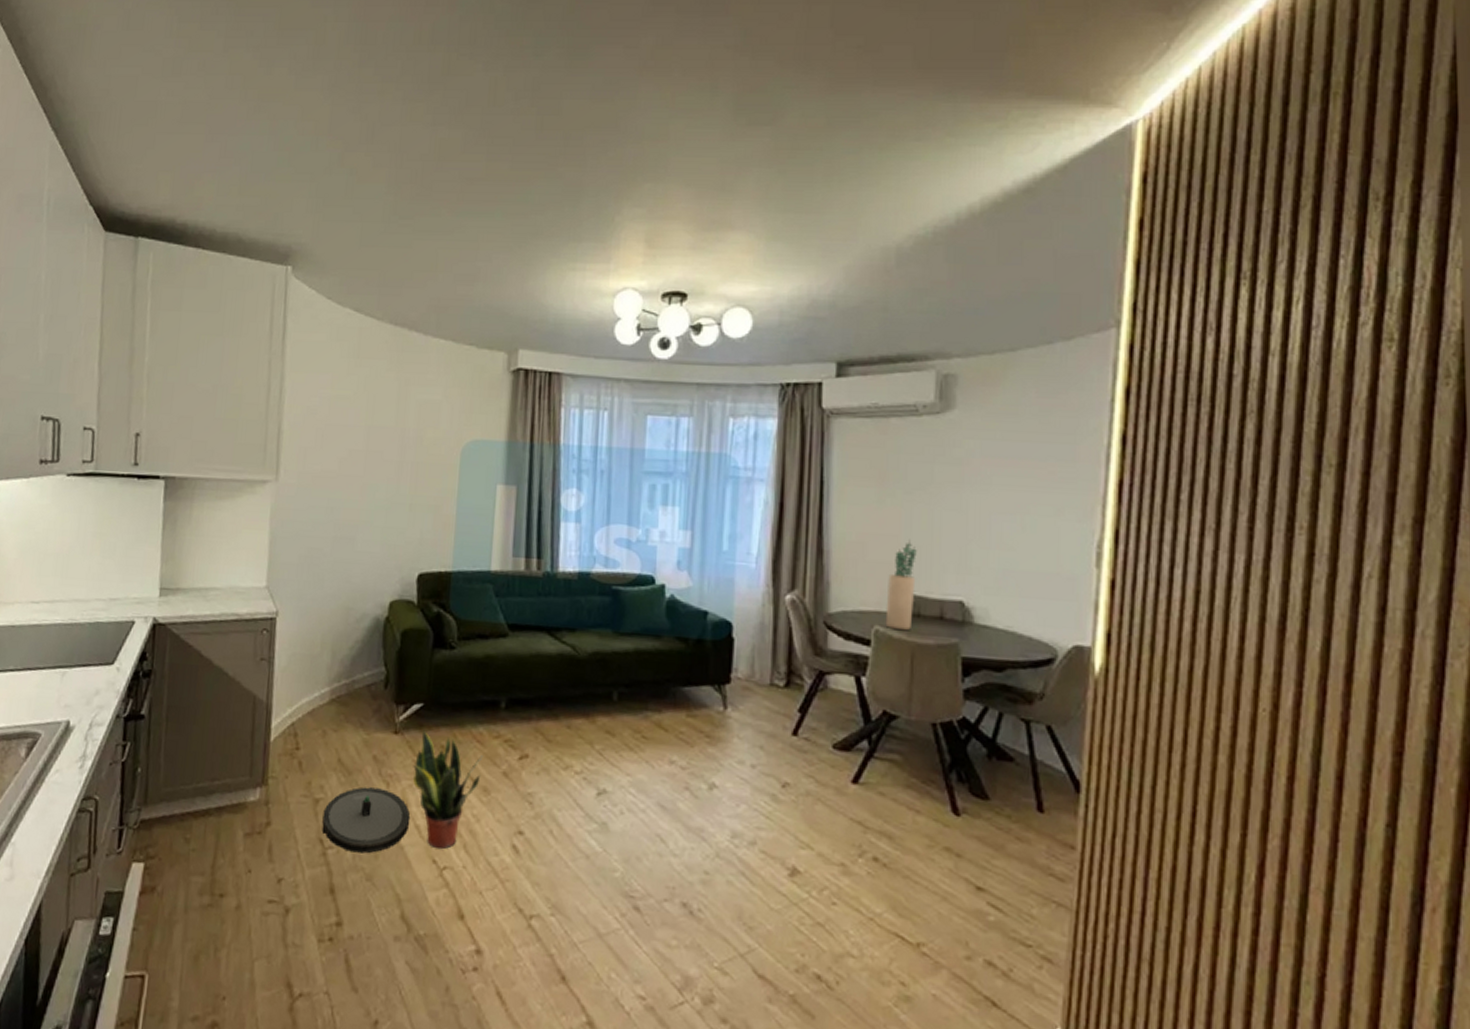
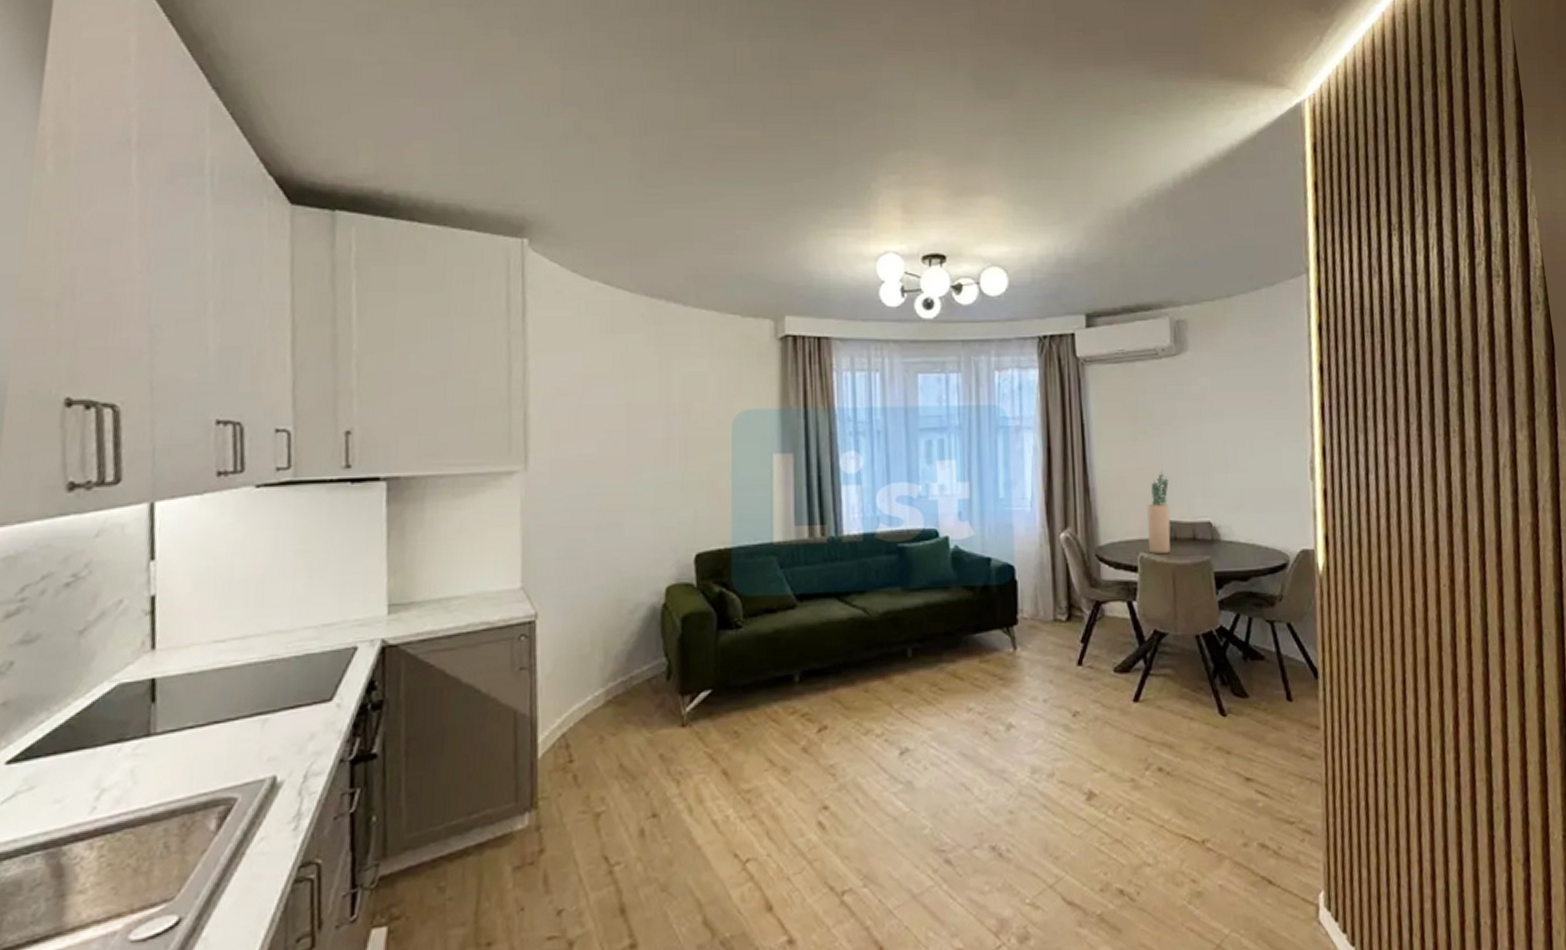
robot vacuum: present [322,787,411,854] -> none [606,788,706,864]
potted plant: present [412,730,484,849] -> none [705,718,781,841]

